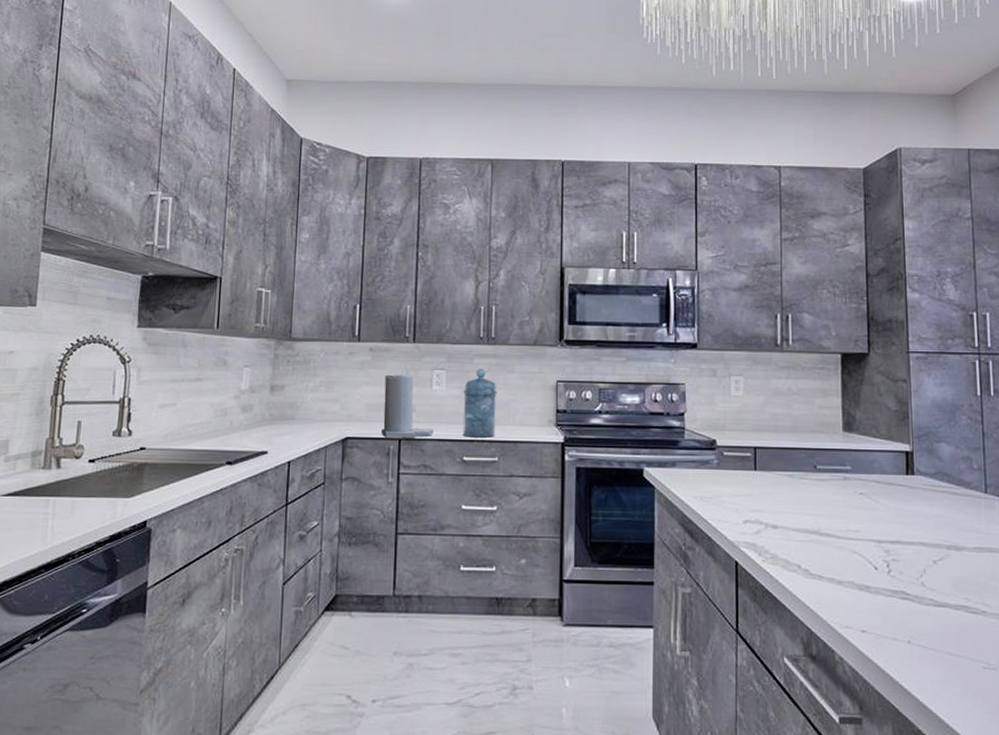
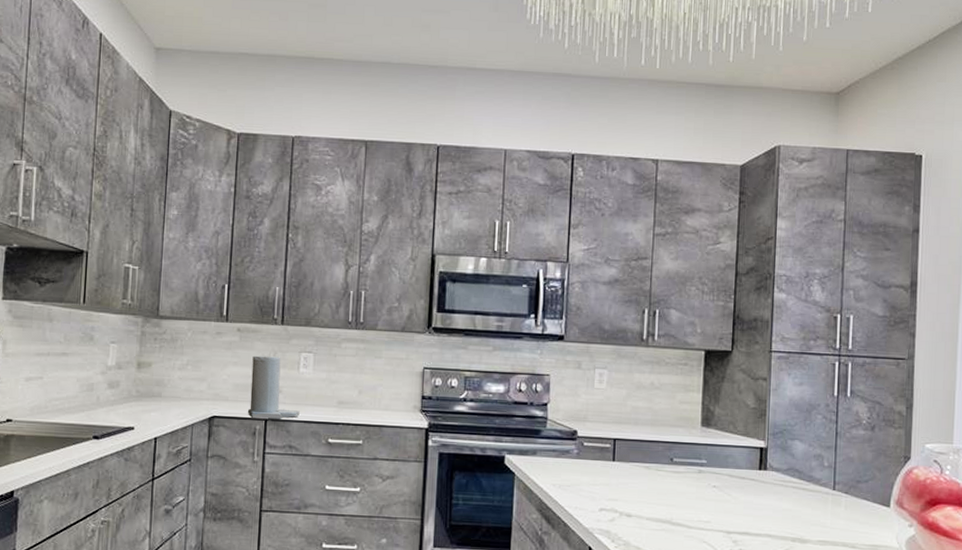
canister: present [462,369,497,437] -> none [328,353,364,421]

